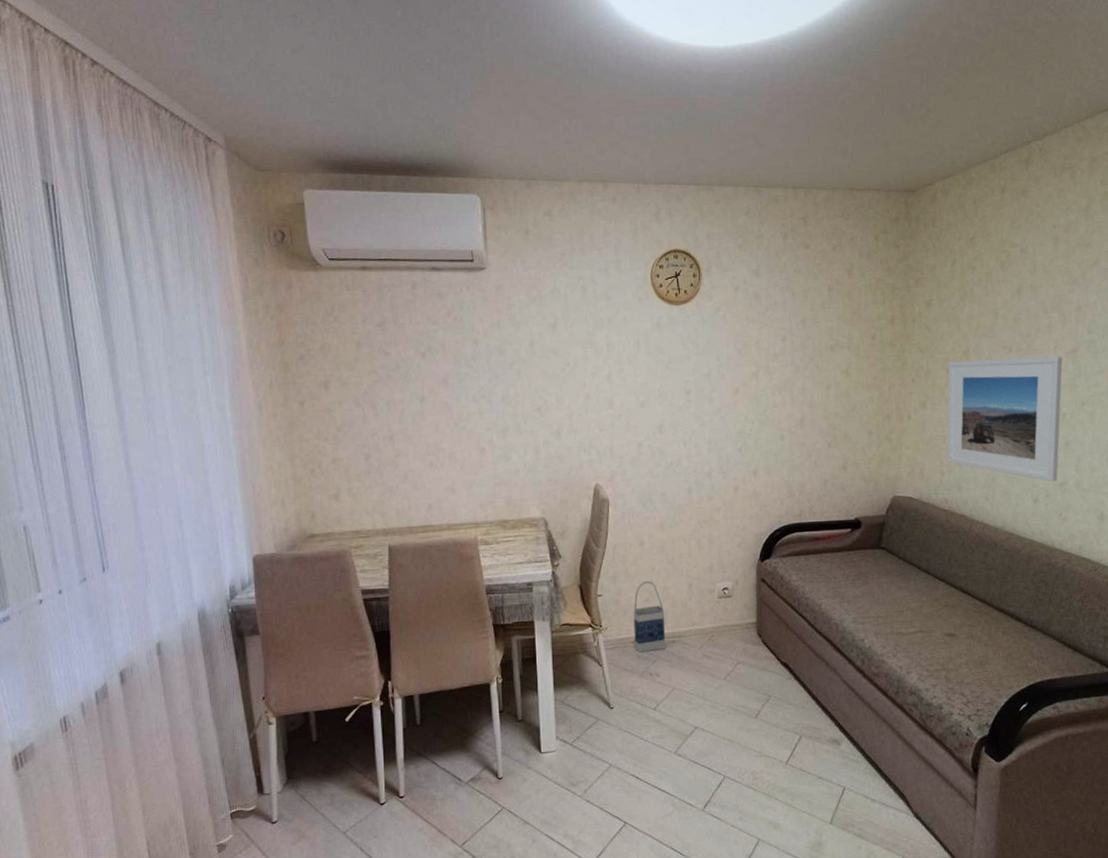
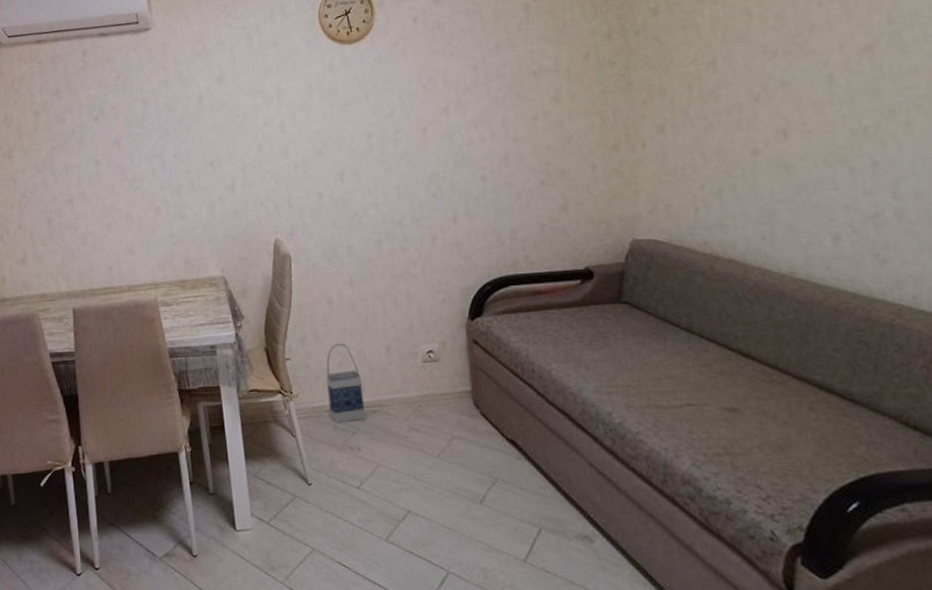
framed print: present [946,356,1063,482] -> none [690,56,867,214]

